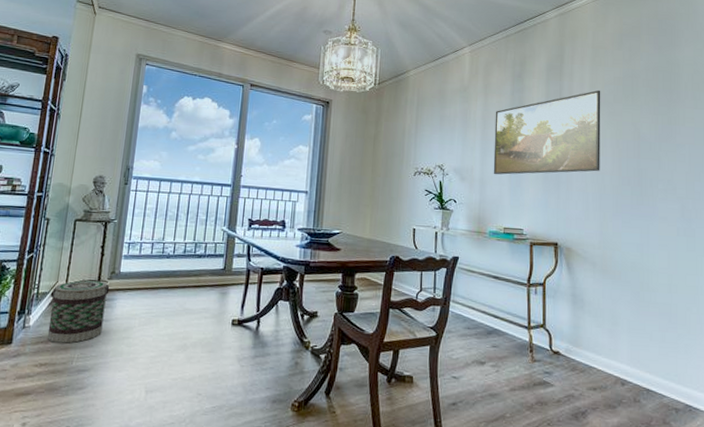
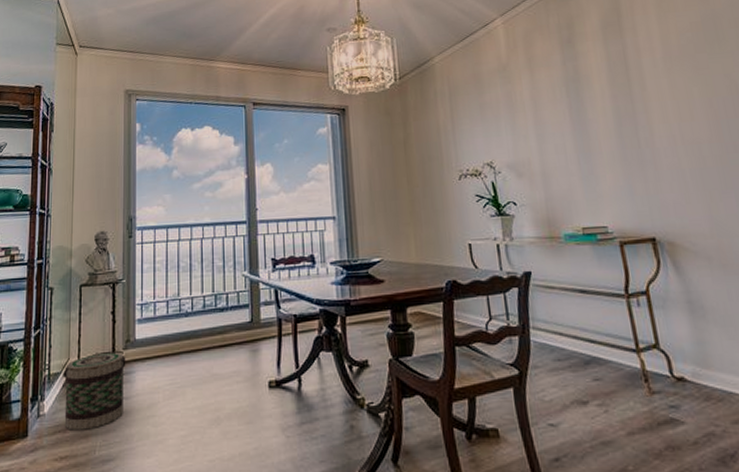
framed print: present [493,90,601,175] -> none [546,41,694,165]

